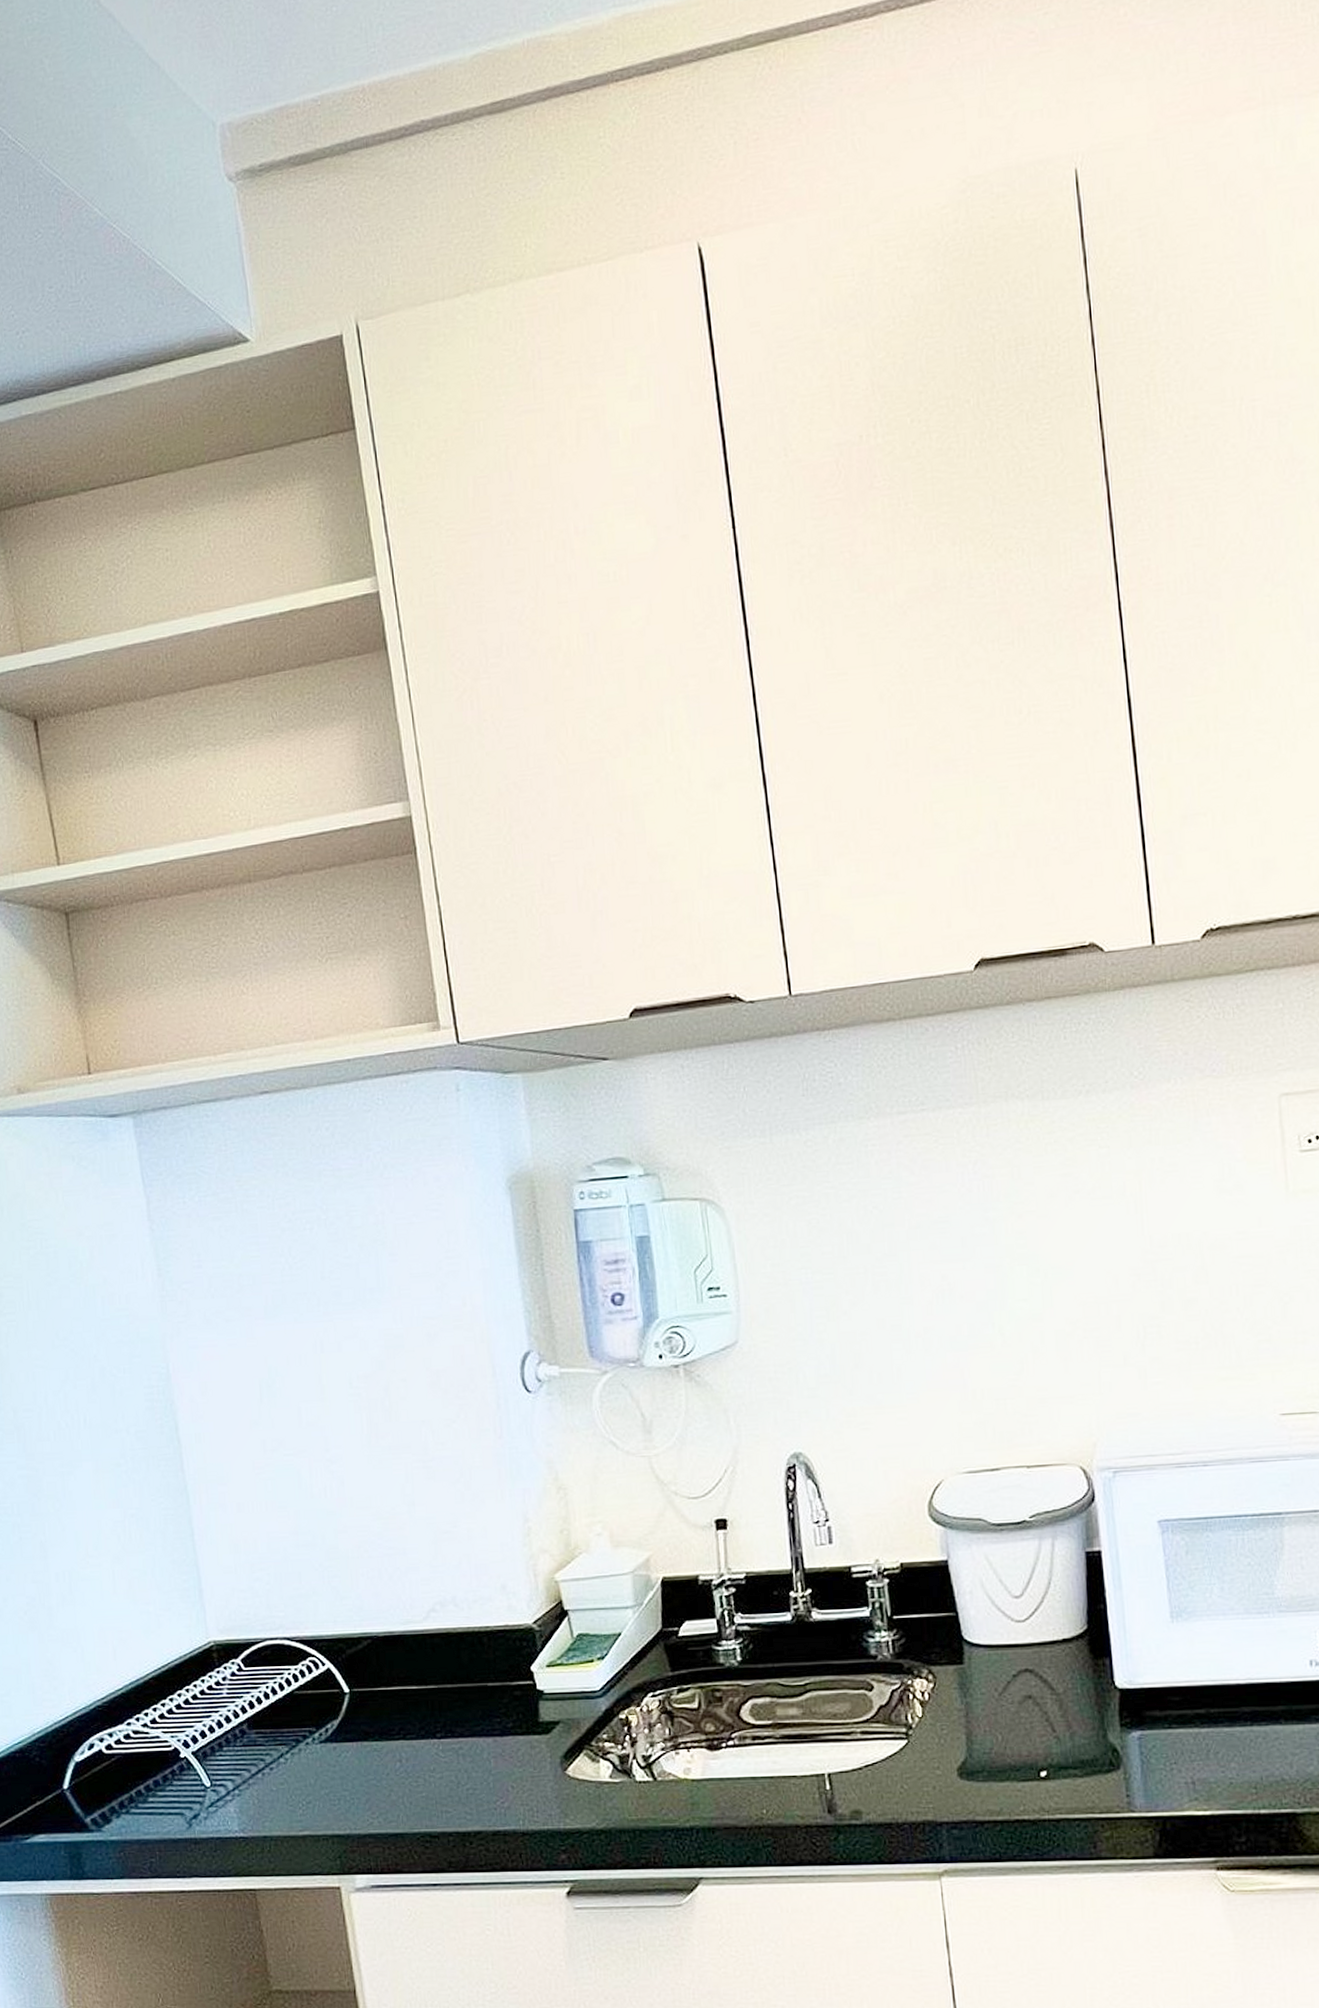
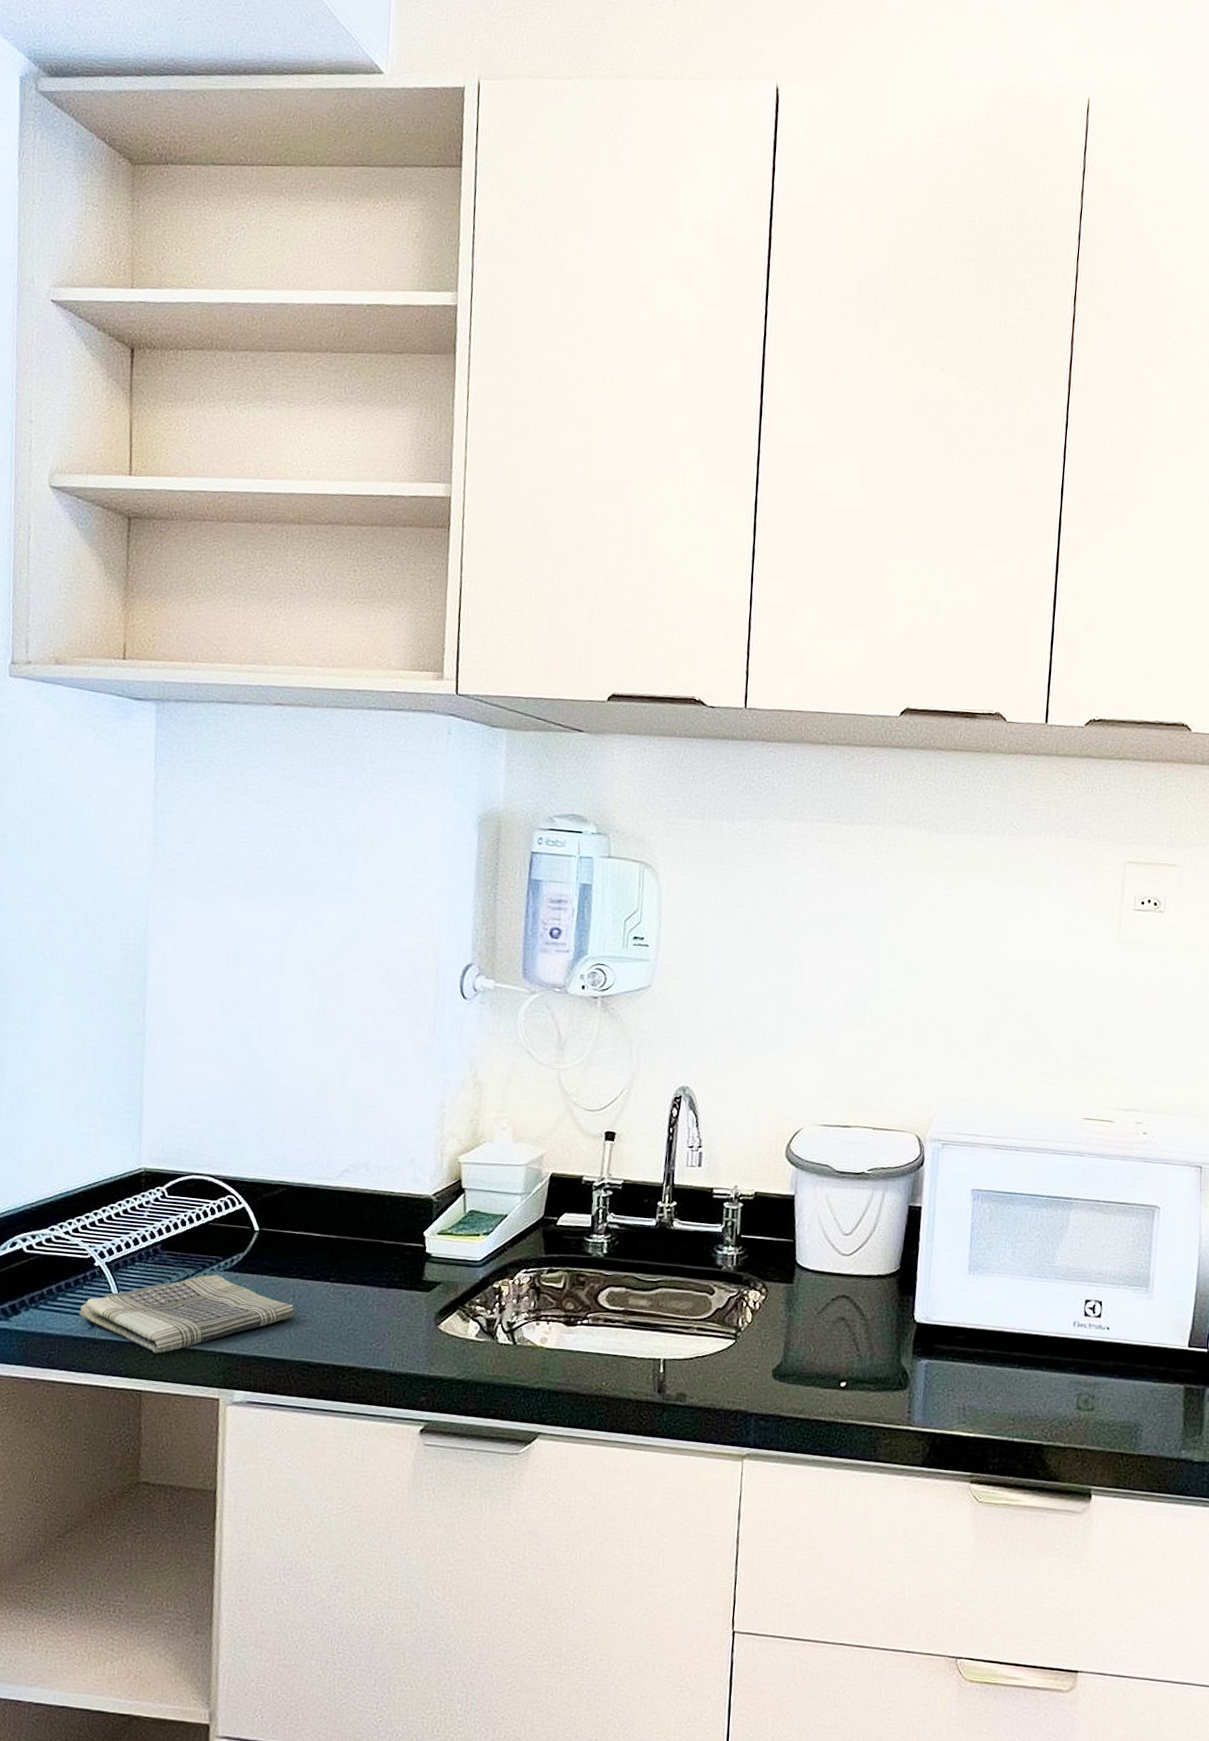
dish towel: none [173,1748,405,1846] -> present [79,1274,295,1354]

